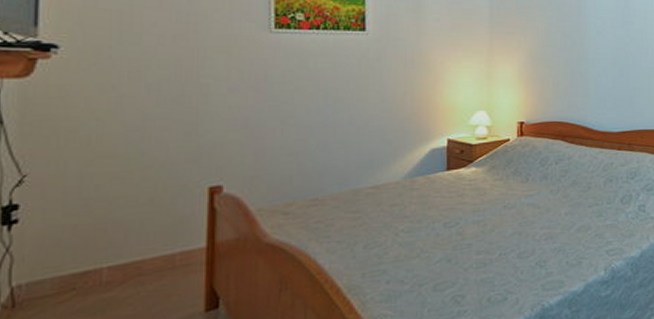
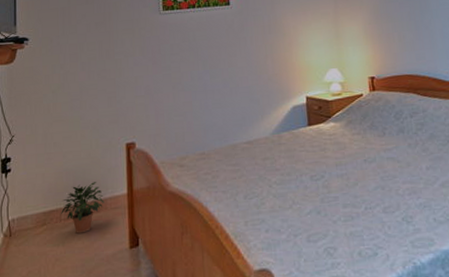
potted plant: none [100,234,171,298] -> present [60,182,104,234]

